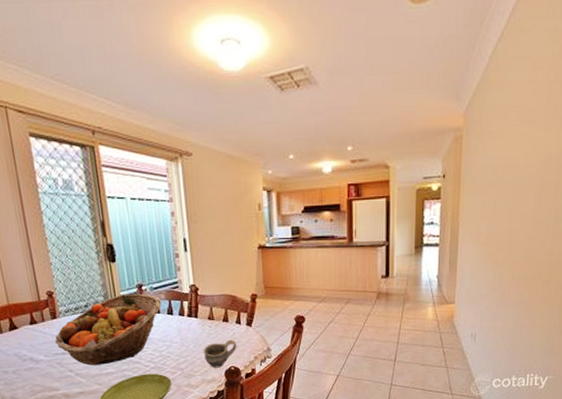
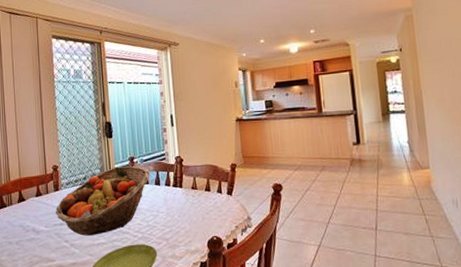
cup: present [203,339,237,368] -> none [187,208,219,238]

